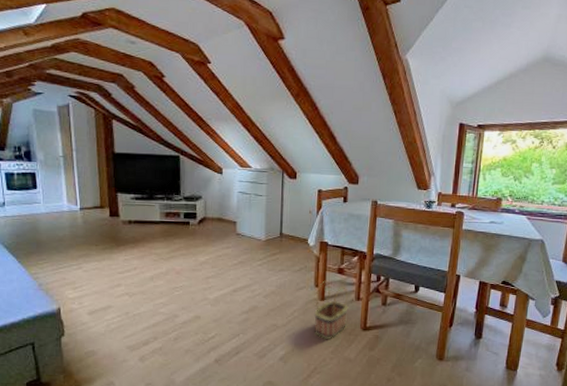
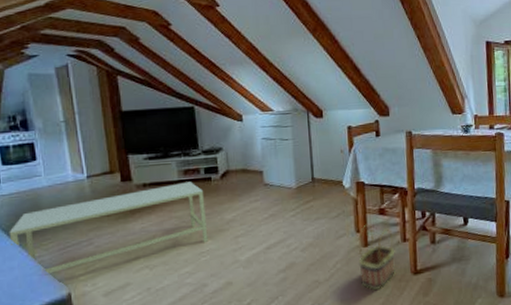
coffee table: none [10,223,183,290] -> present [9,182,208,276]

